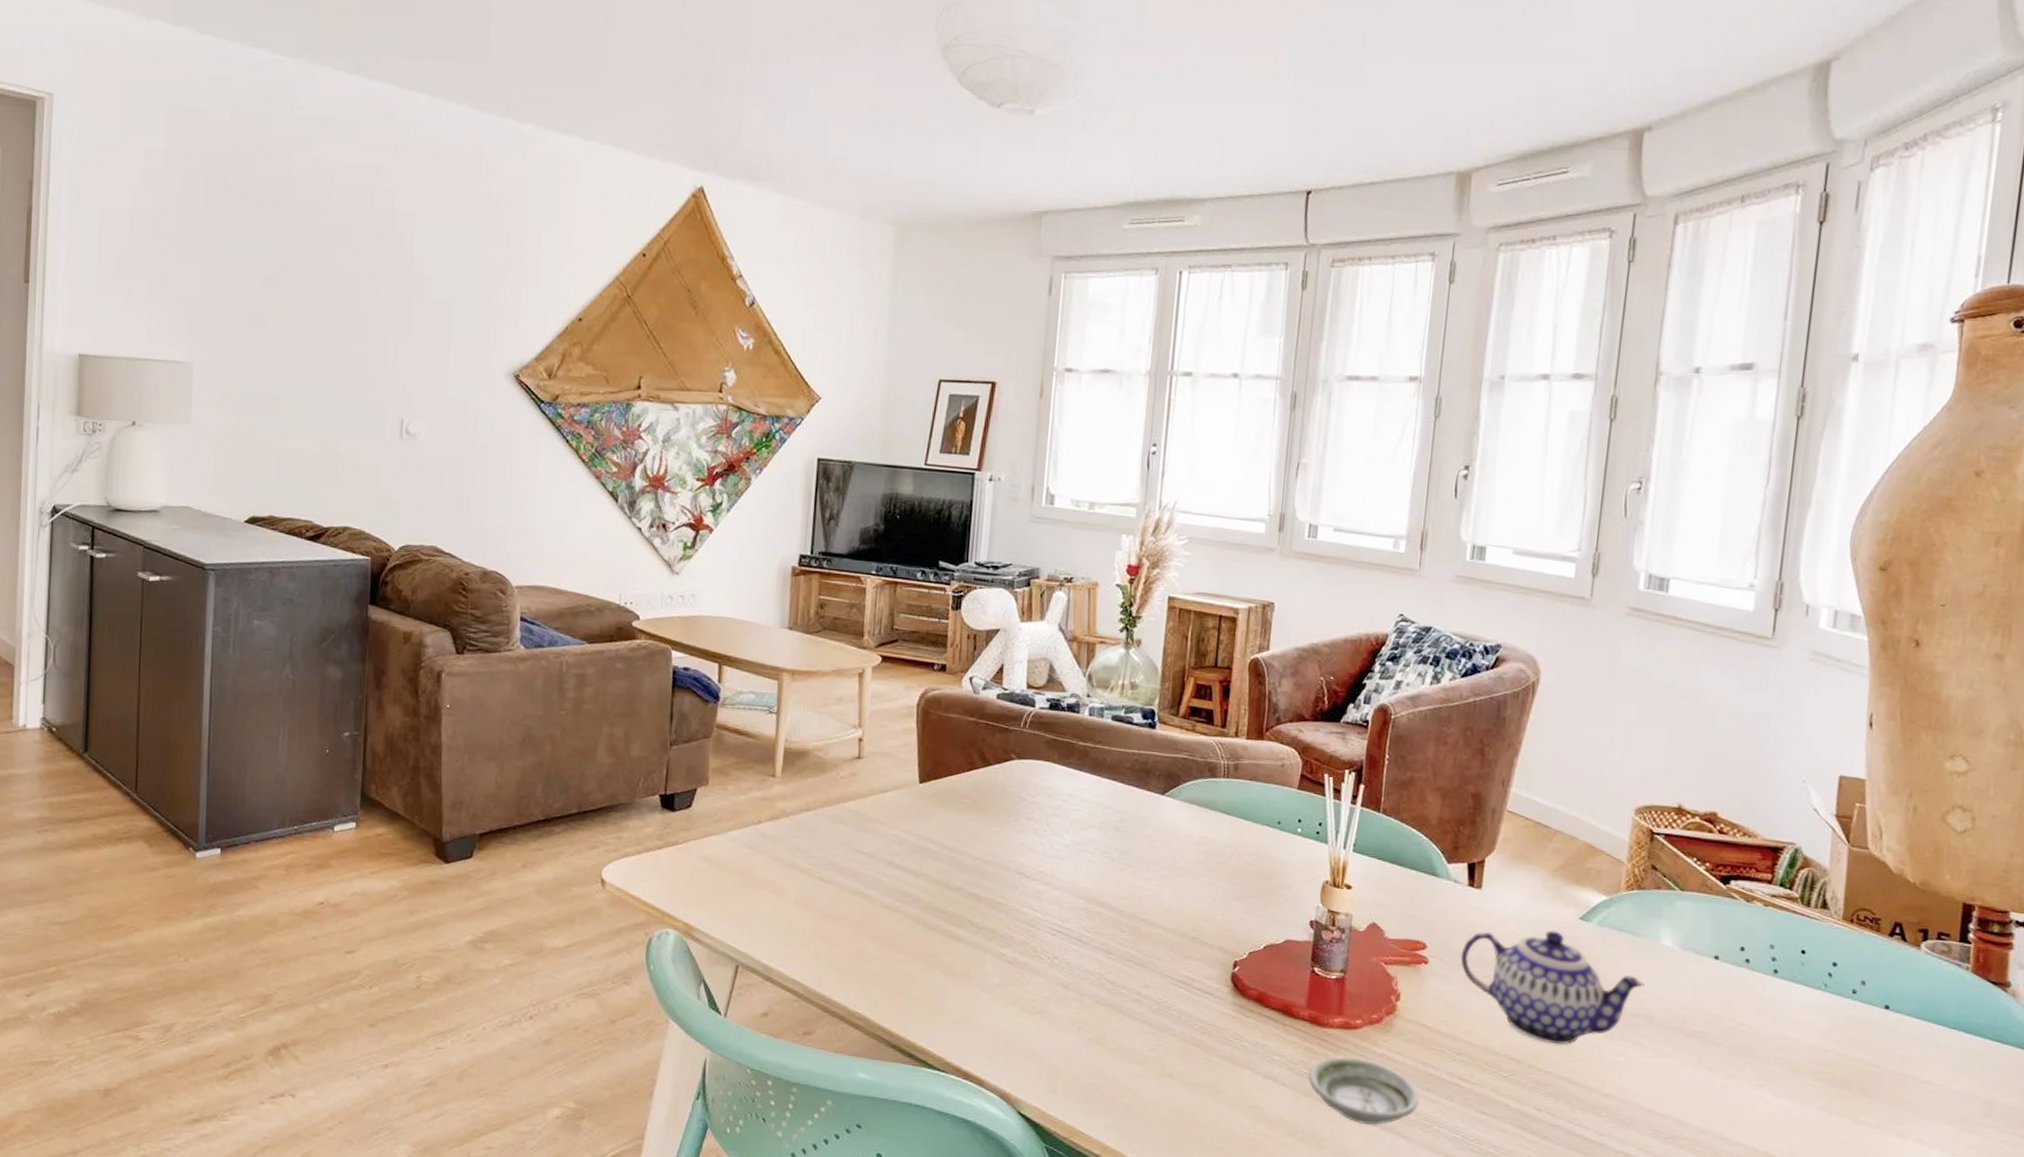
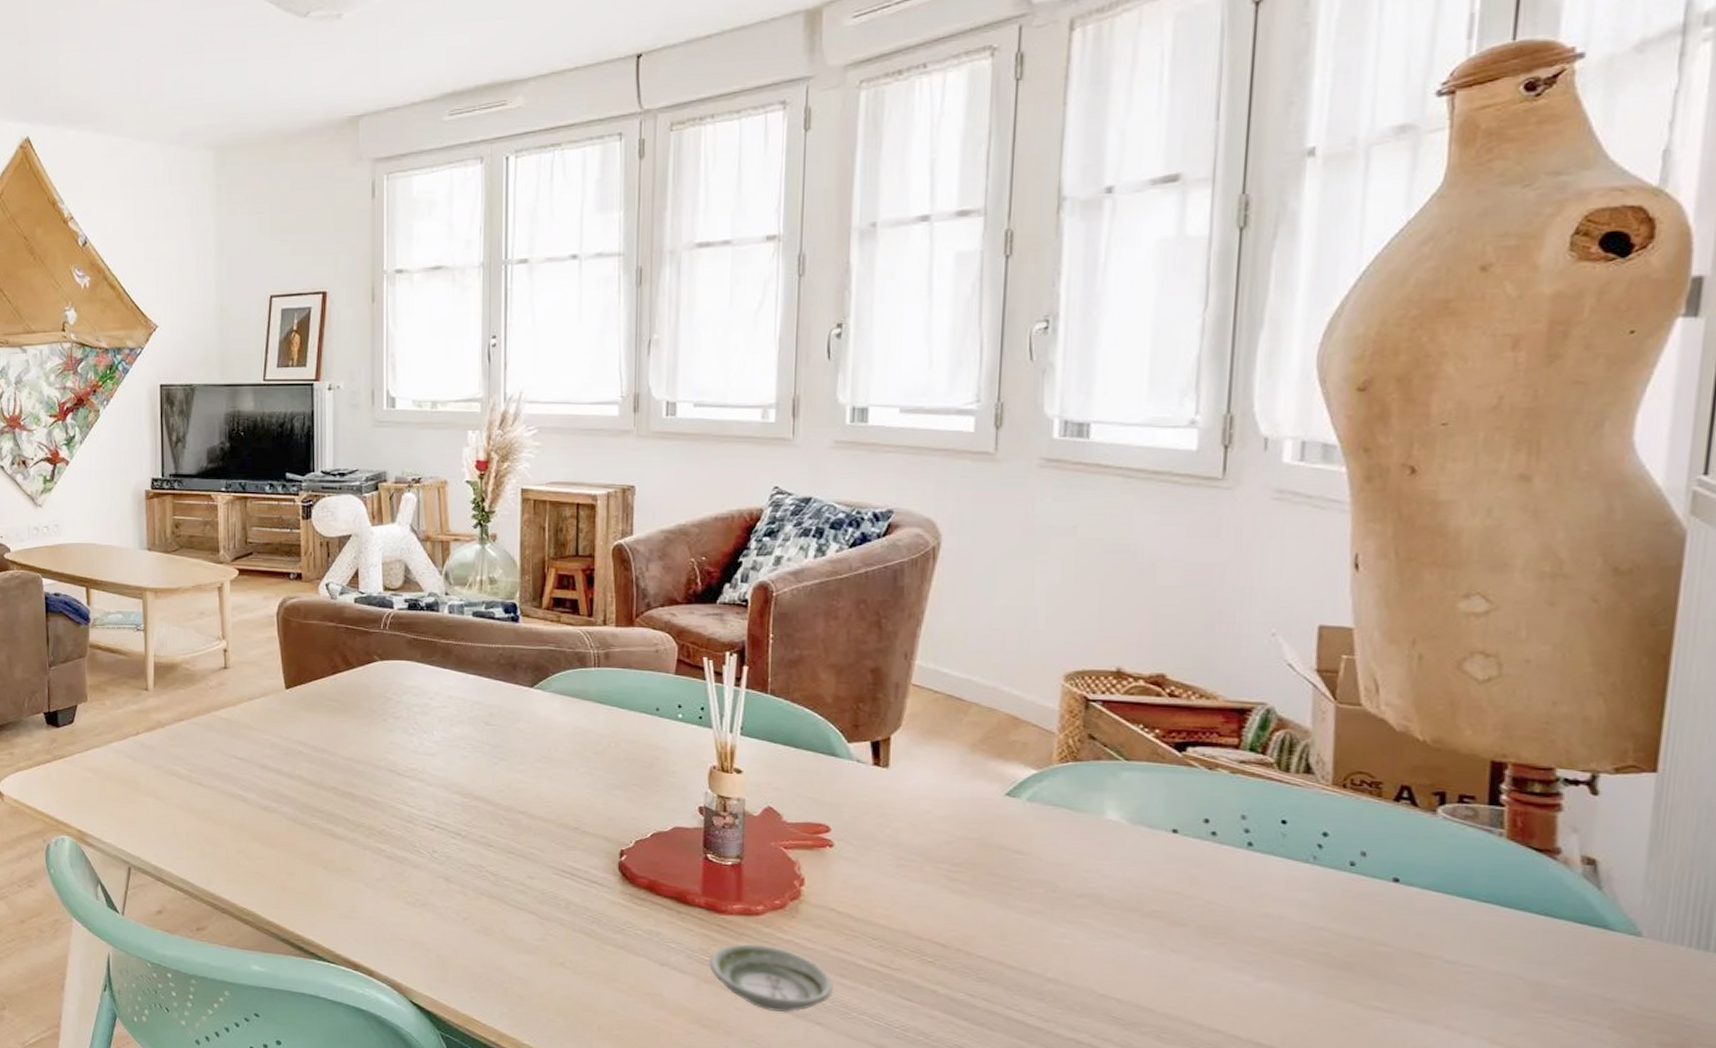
teapot: present [1460,930,1645,1045] -> none [869,808,1088,928]

